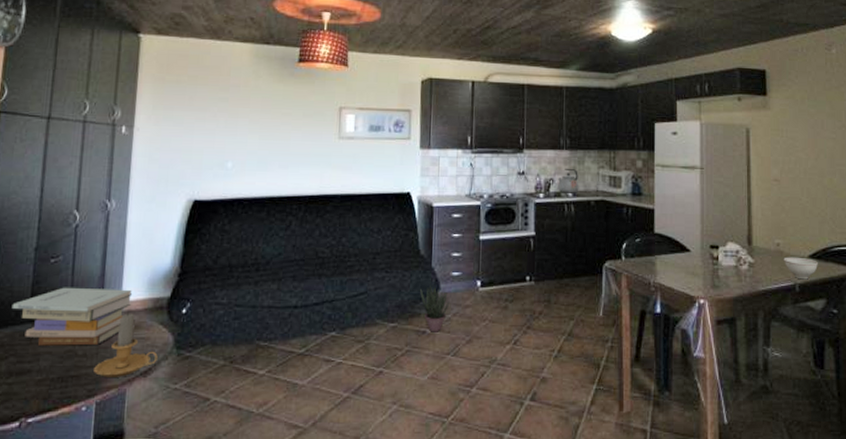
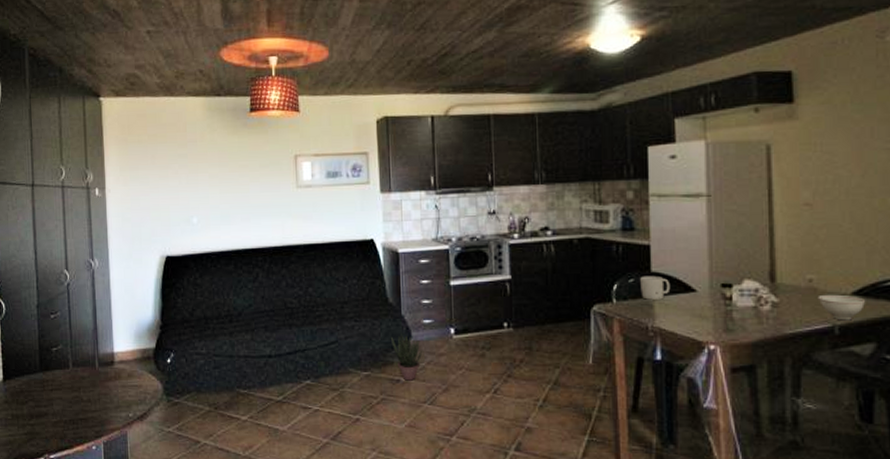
books: present [11,287,133,346] -> none [25,340,123,393]
candle: present [94,311,158,377] -> none [98,361,151,421]
kettle: present [558,168,579,193] -> none [534,204,559,232]
mug: none [644,236,670,258] -> present [639,275,671,300]

